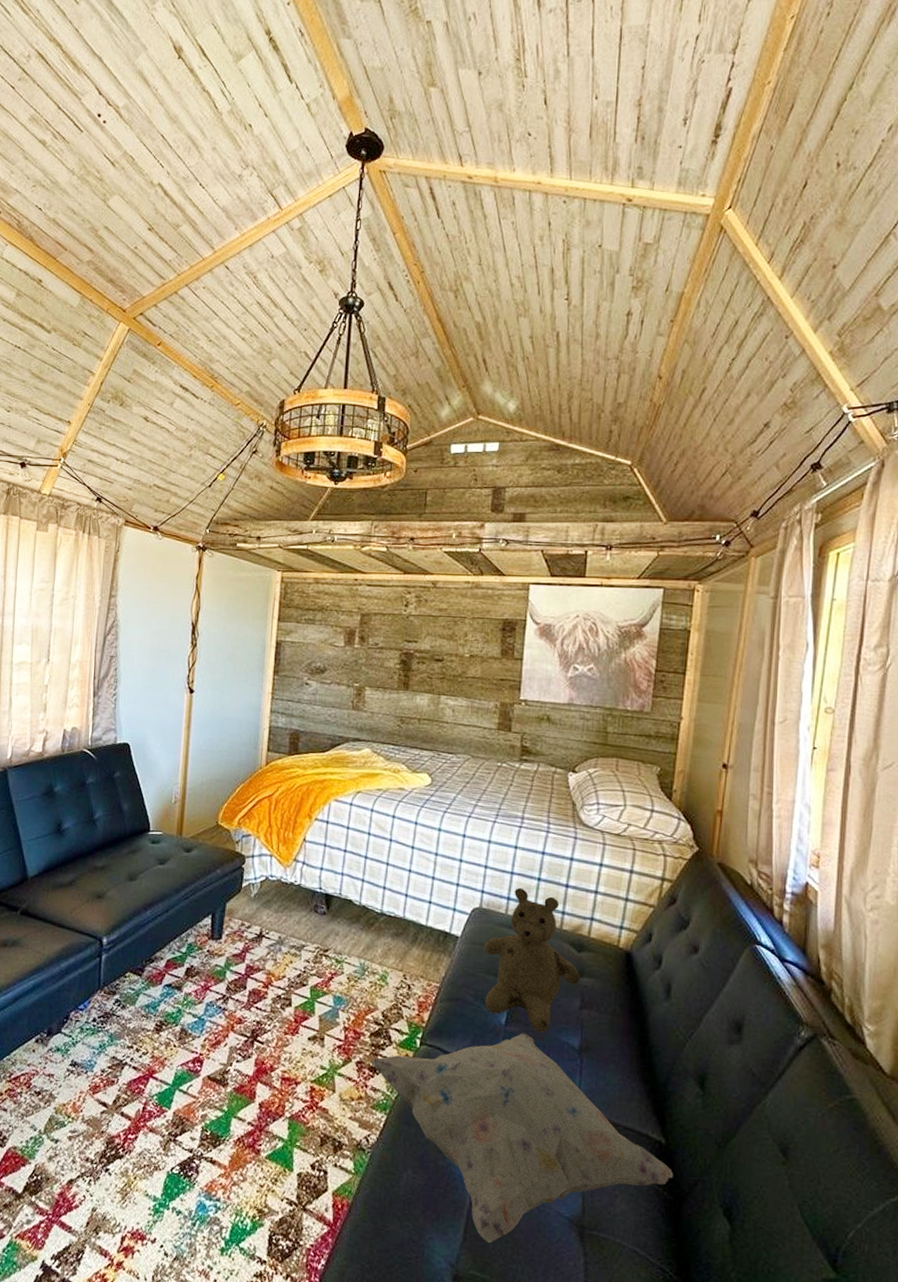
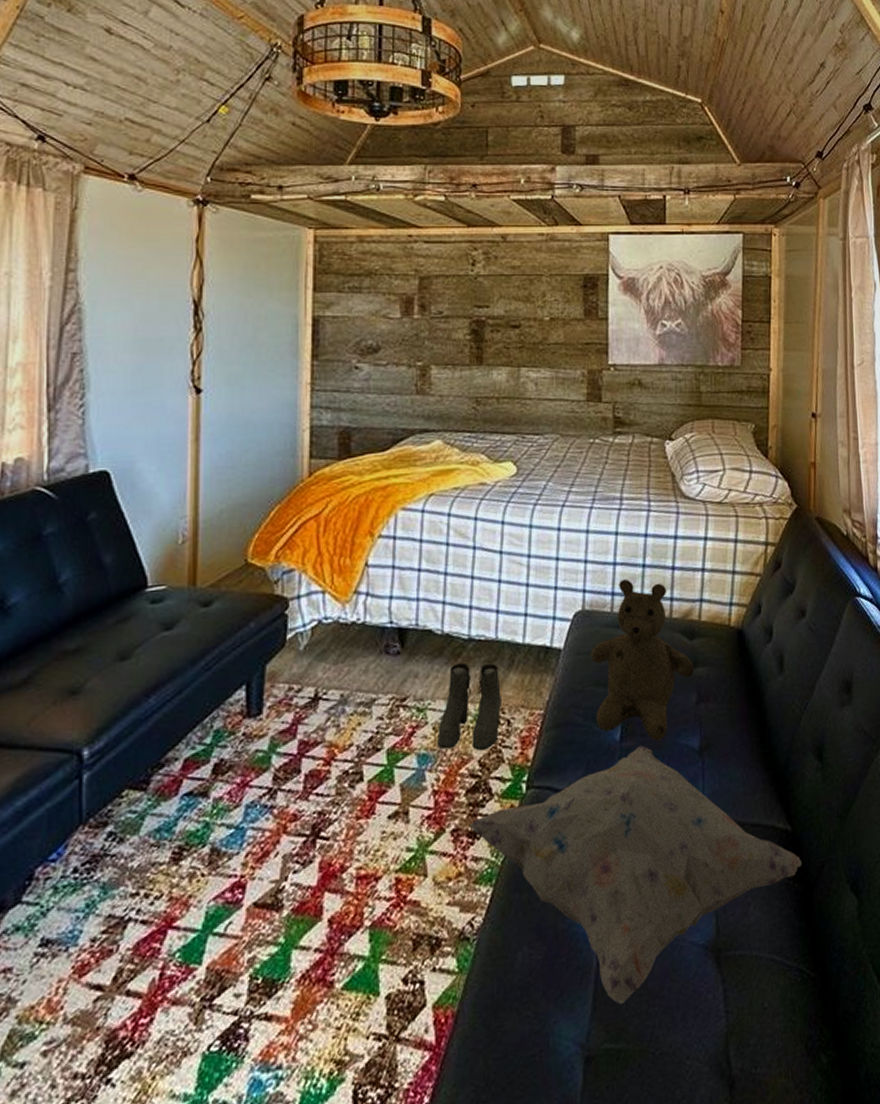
boots: none [349,931,405,1005] -> present [436,663,501,751]

